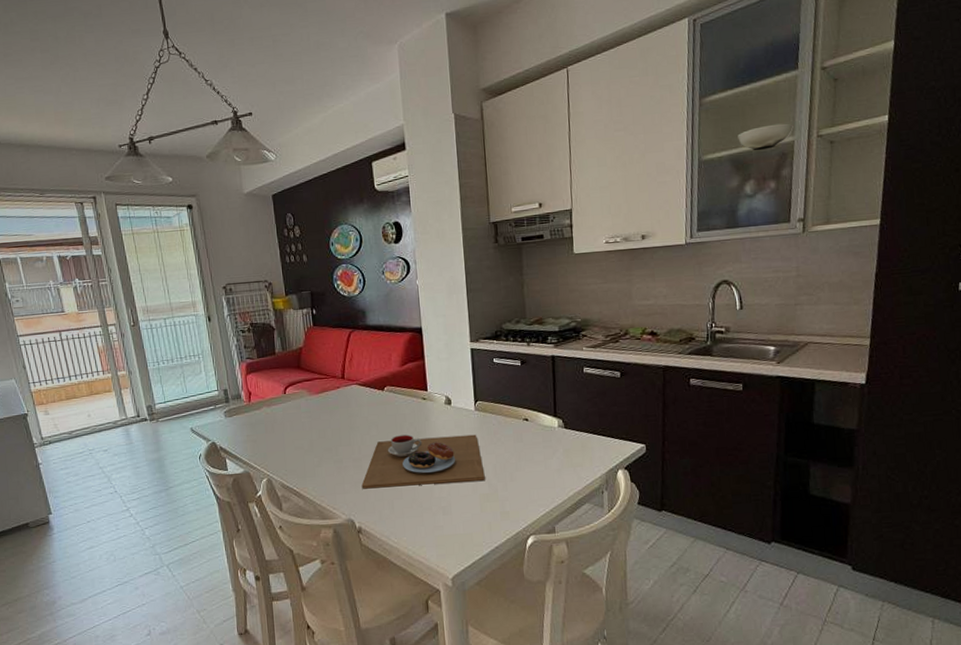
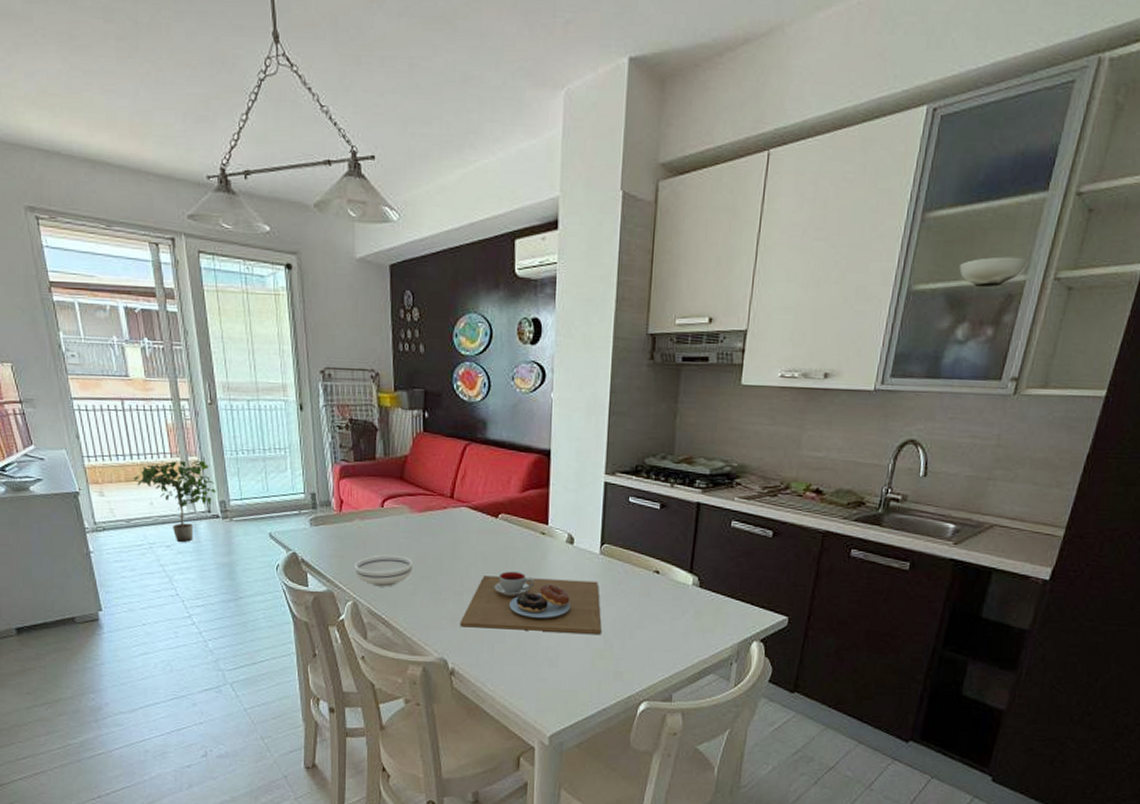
potted plant: none [73,373,143,445] -> present [134,460,216,542]
bowl: none [265,433,316,463] -> present [354,554,414,587]

